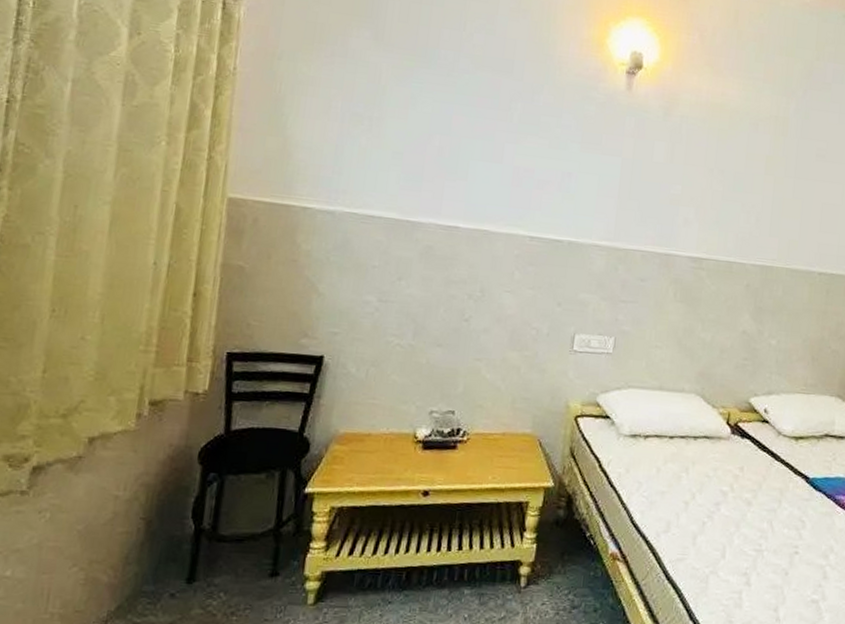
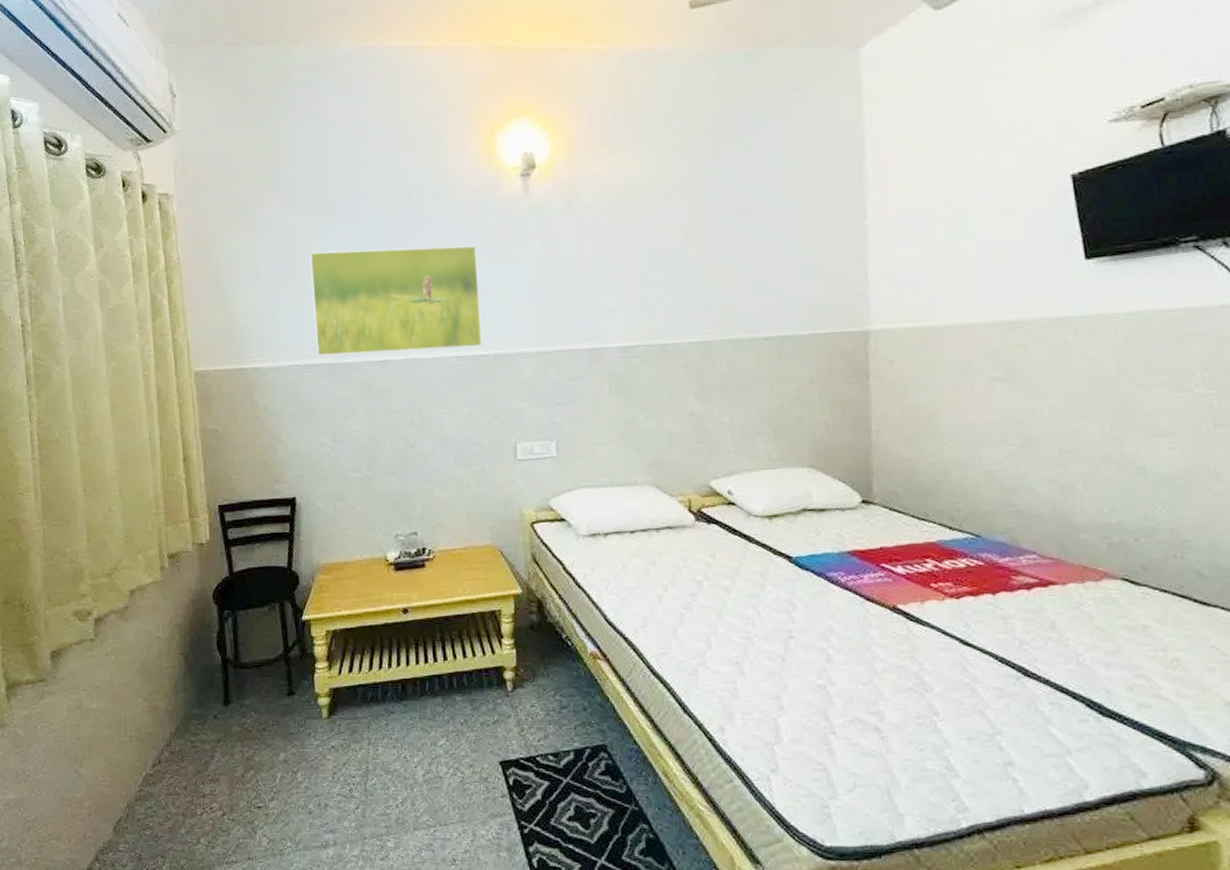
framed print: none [379,97,570,231] -> present [309,245,483,356]

